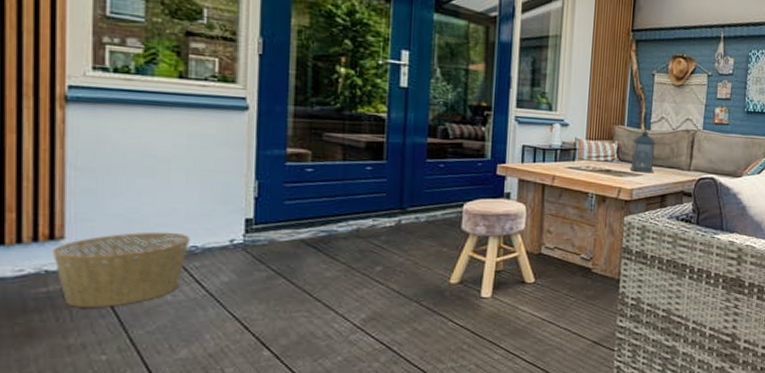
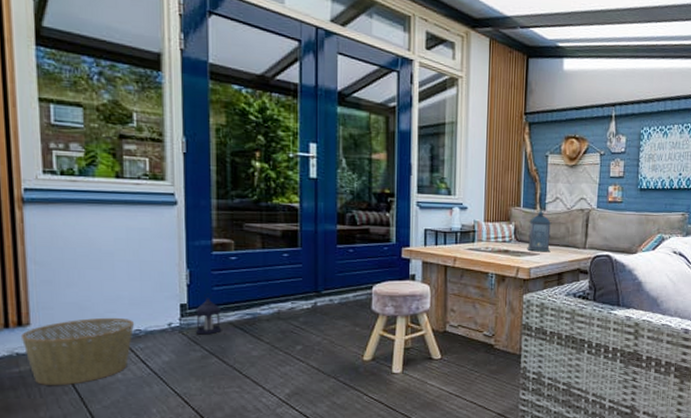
lantern: none [262,208,292,253] -> present [196,293,222,335]

